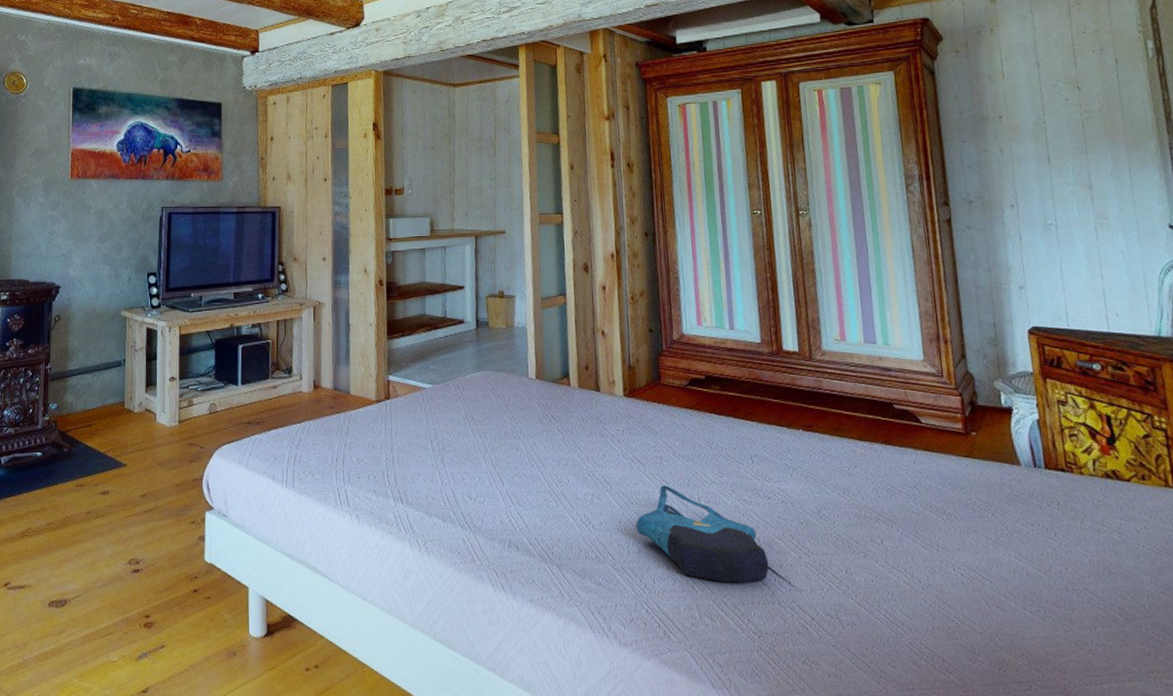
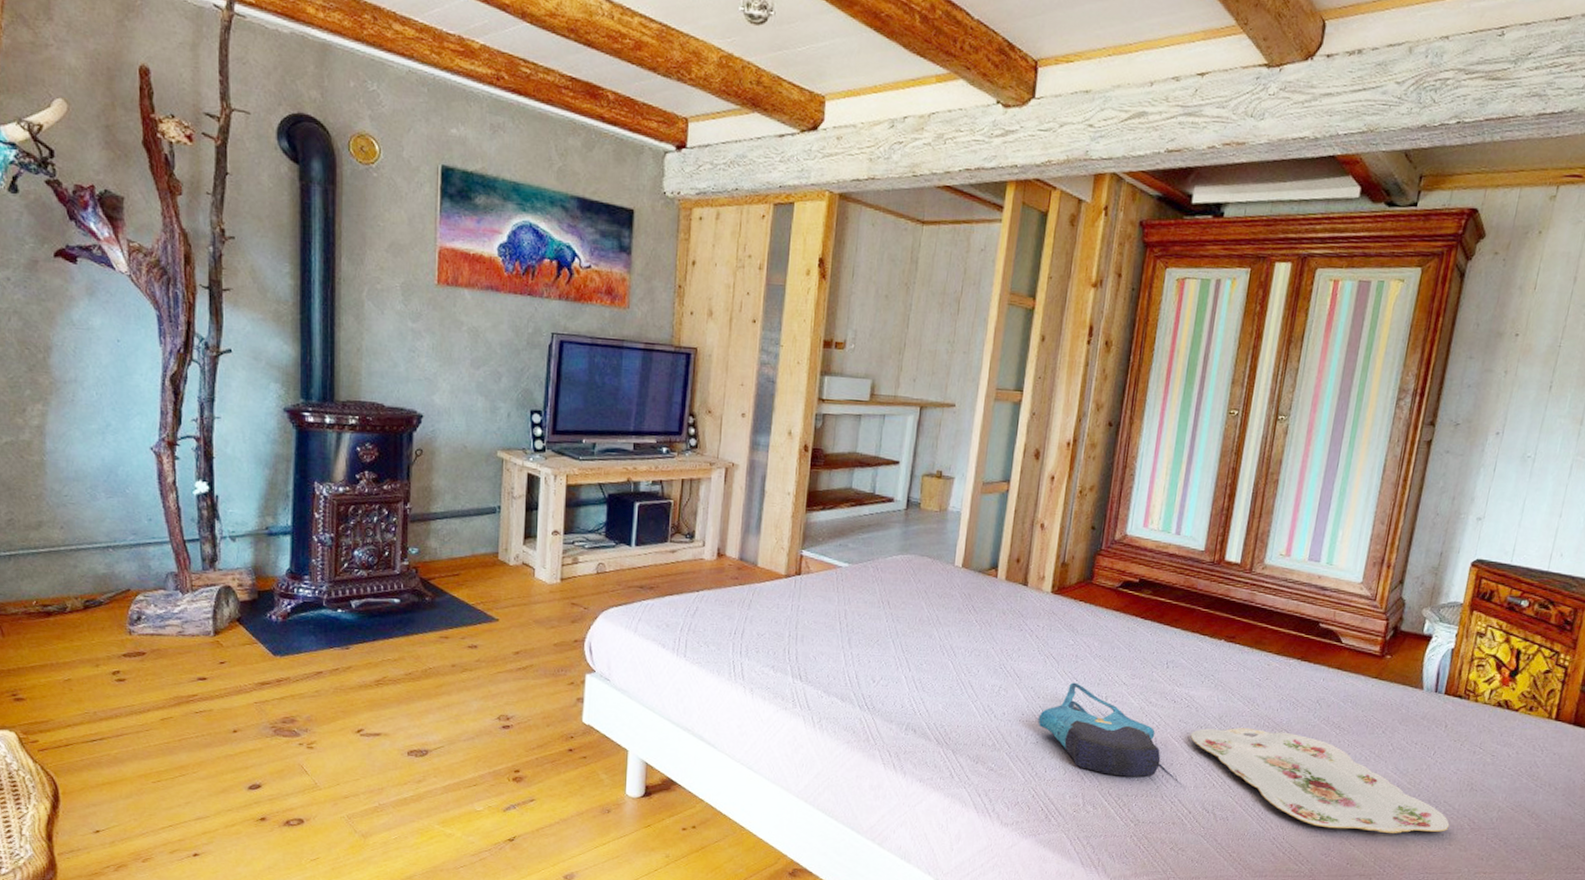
serving tray: none [793,521,1100,630] -> present [1190,728,1450,834]

